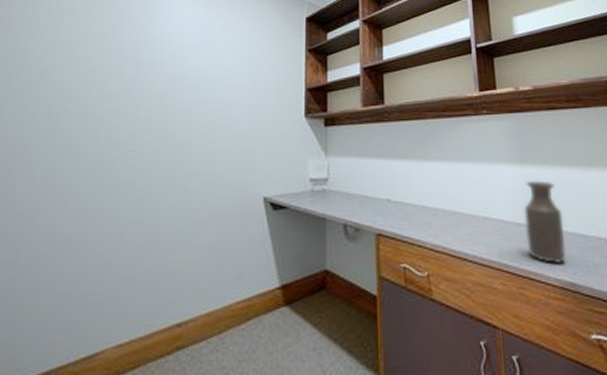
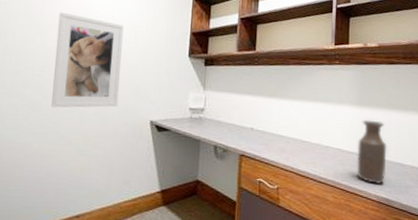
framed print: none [145,75,227,188] -> present [51,12,124,108]

